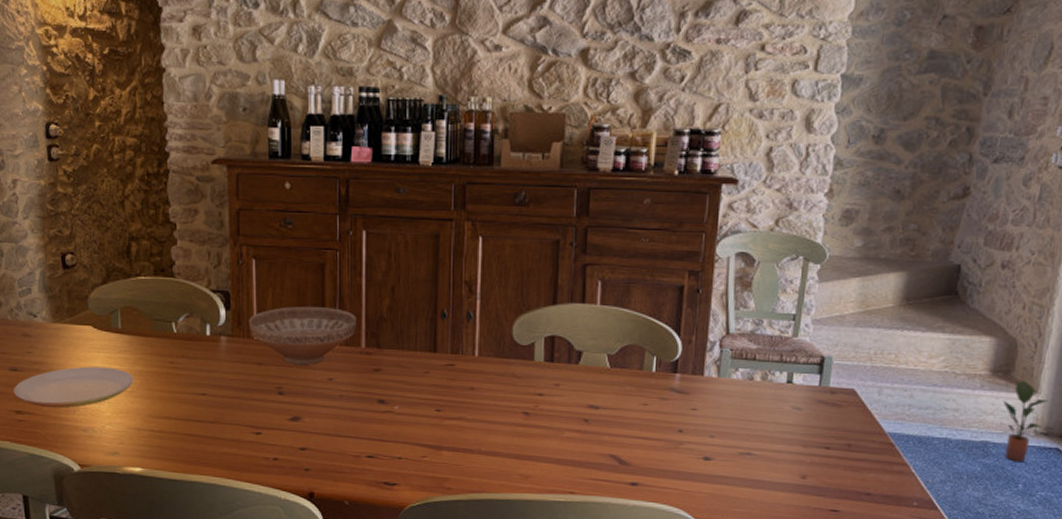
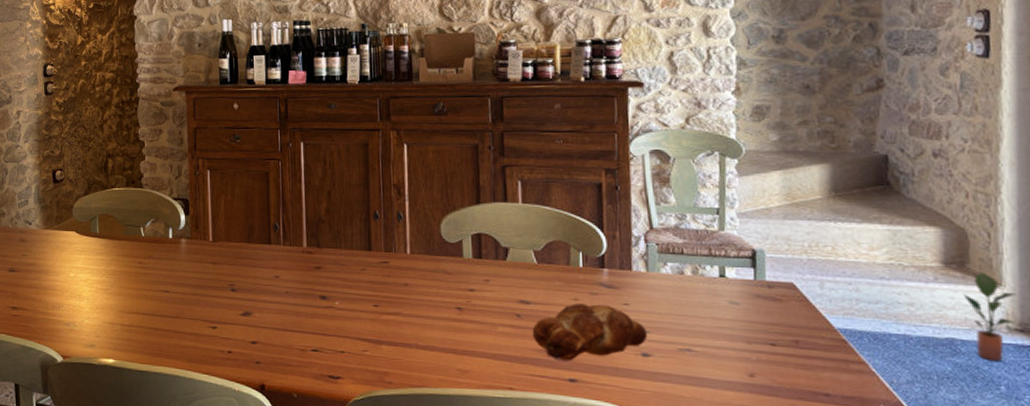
plate: present [14,366,134,408] -> none [11,267,108,305]
decorative bowl: present [249,306,356,366] -> none [205,210,298,265]
bread loaf: none [598,408,712,466] -> present [532,303,648,361]

